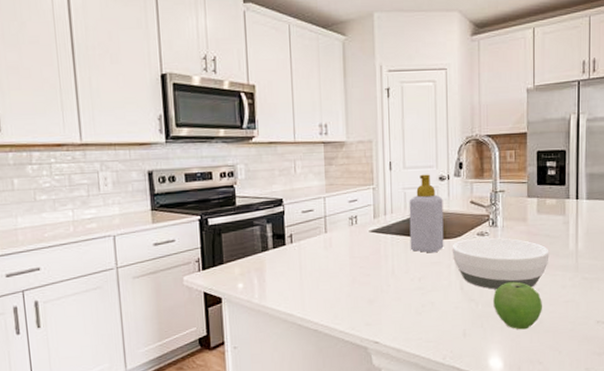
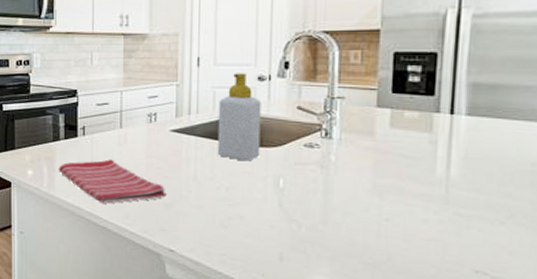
dish towel: none [268,264,369,307] -> present [58,159,166,204]
bowl: present [452,237,549,289] -> none [269,149,406,215]
fruit: present [493,281,542,330] -> none [322,205,392,265]

